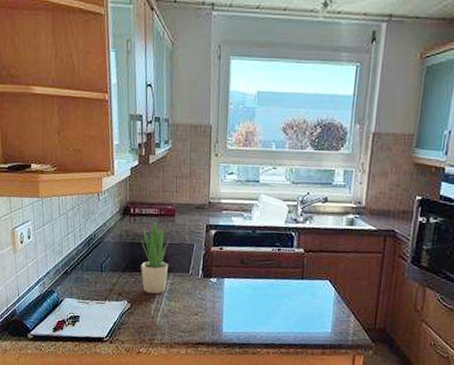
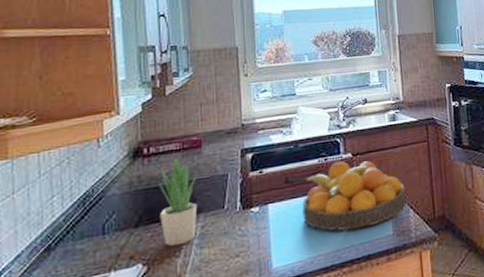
fruit bowl: none [252,254,351,320] -> present [302,161,407,231]

